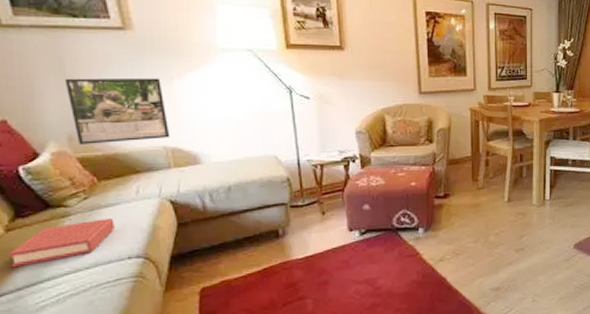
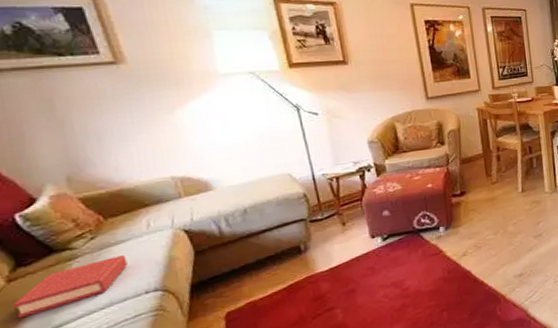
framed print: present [64,77,171,144] -> none [55,109,178,185]

